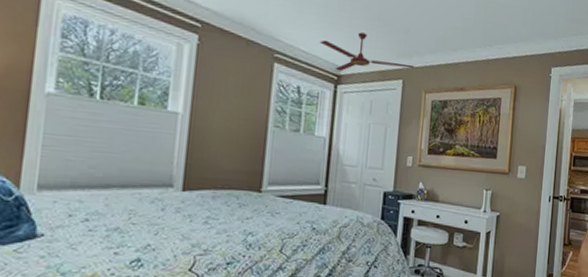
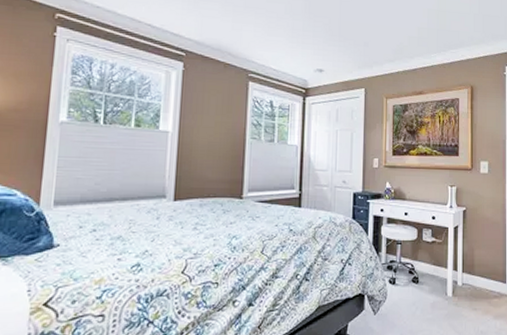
ceiling fan: present [319,32,415,71] -> none [288,48,375,85]

